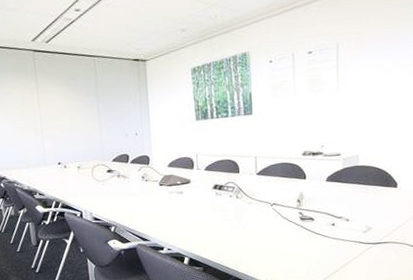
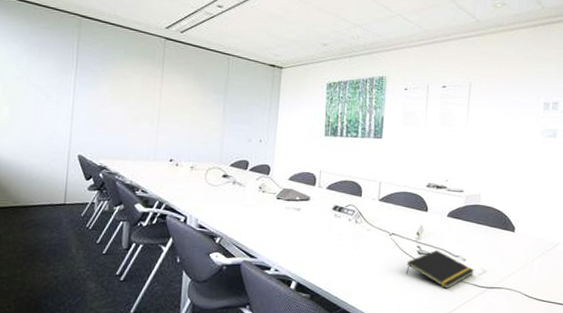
notepad: none [290,214,359,250] -> present [405,250,475,290]

